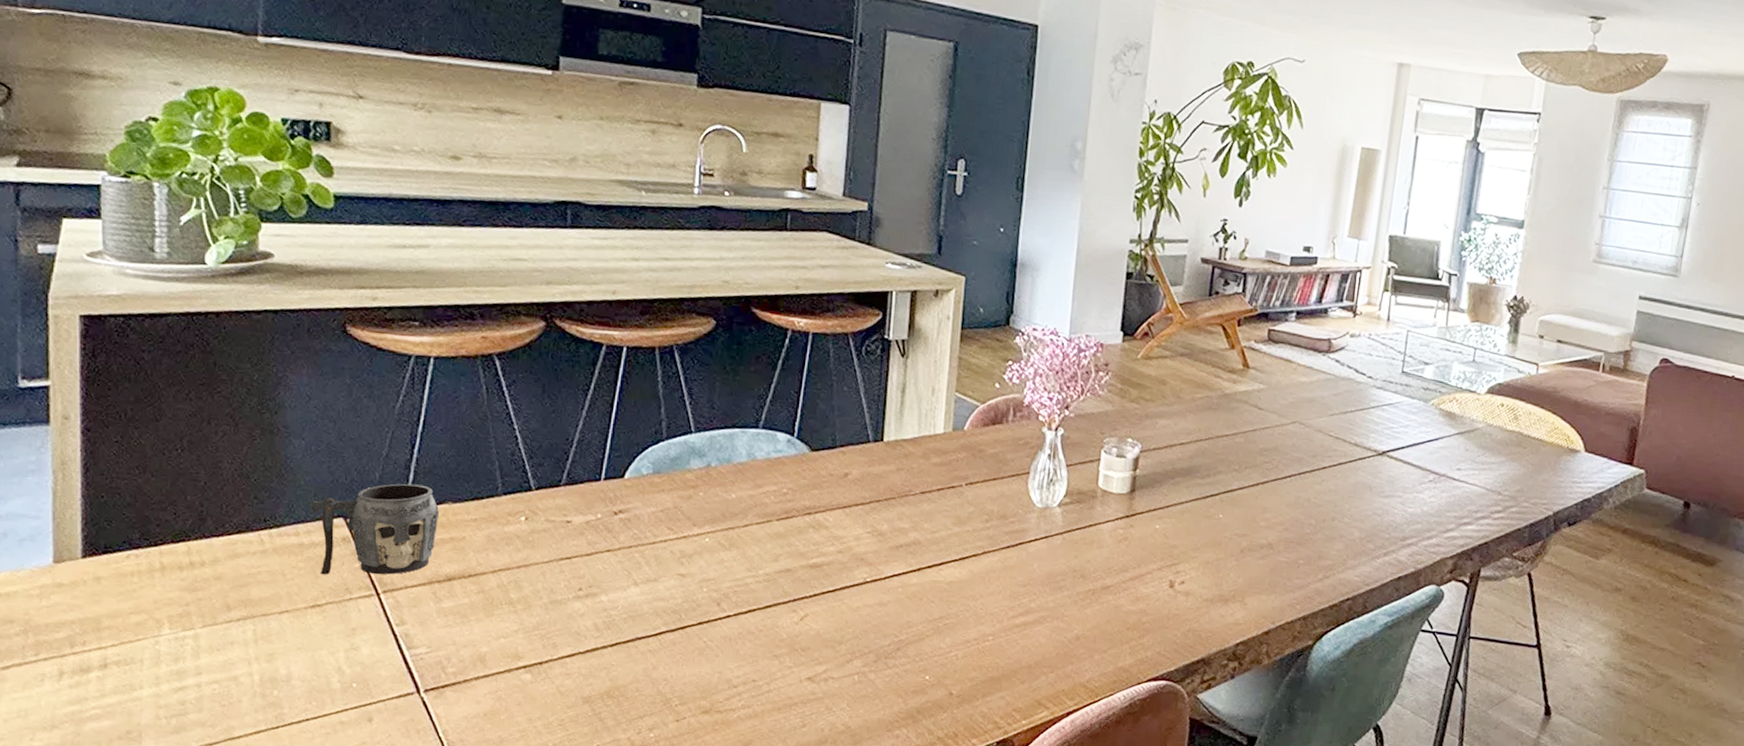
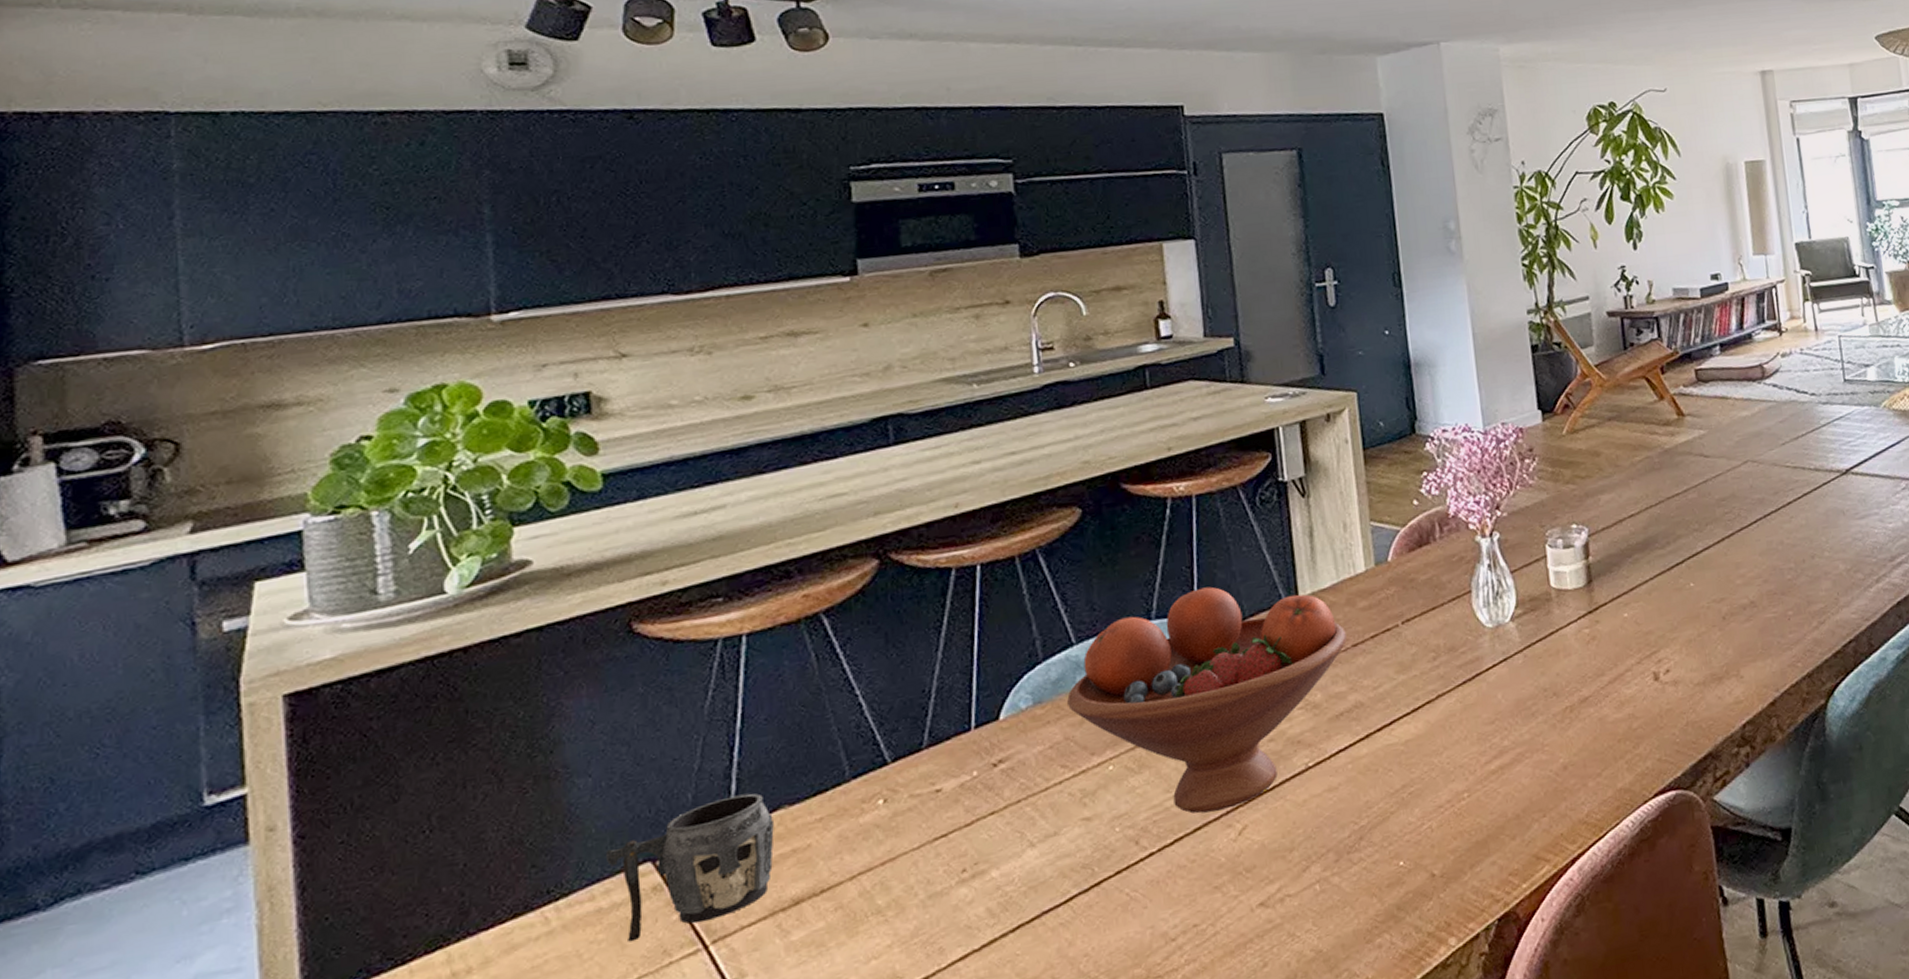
fruit bowl: none [680,412,917,597] -> present [1067,586,1347,814]

